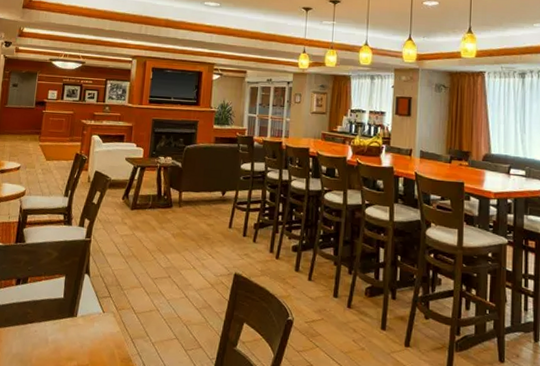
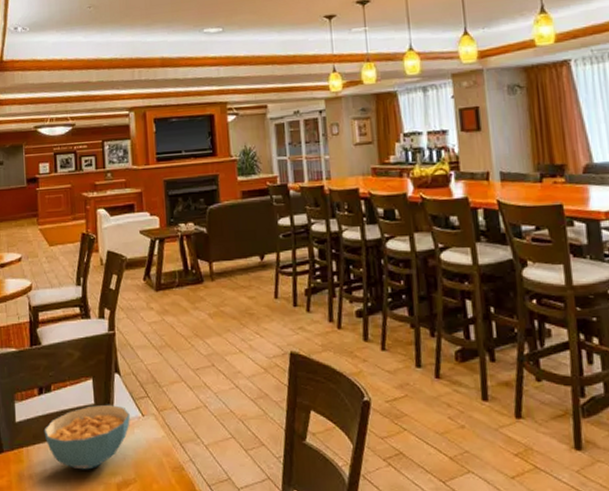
cereal bowl: none [15,299,93,354] -> present [44,405,130,470]

